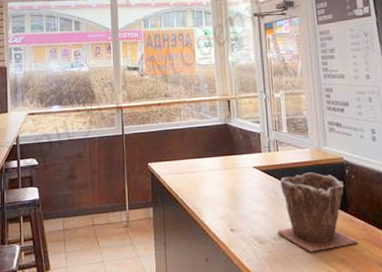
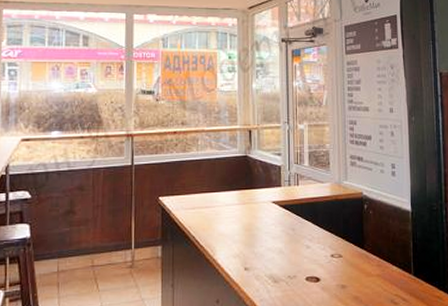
plant pot: present [276,172,359,252] -> none [292,207,373,290]

